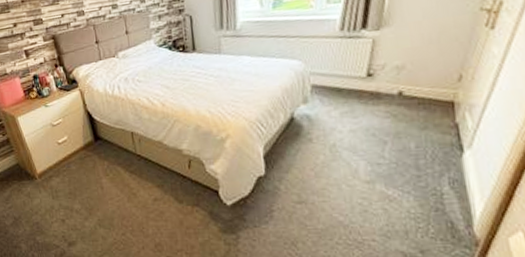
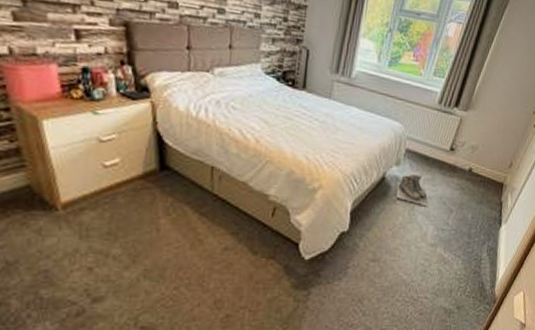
boots: none [308,109,353,142] -> present [396,174,428,207]

